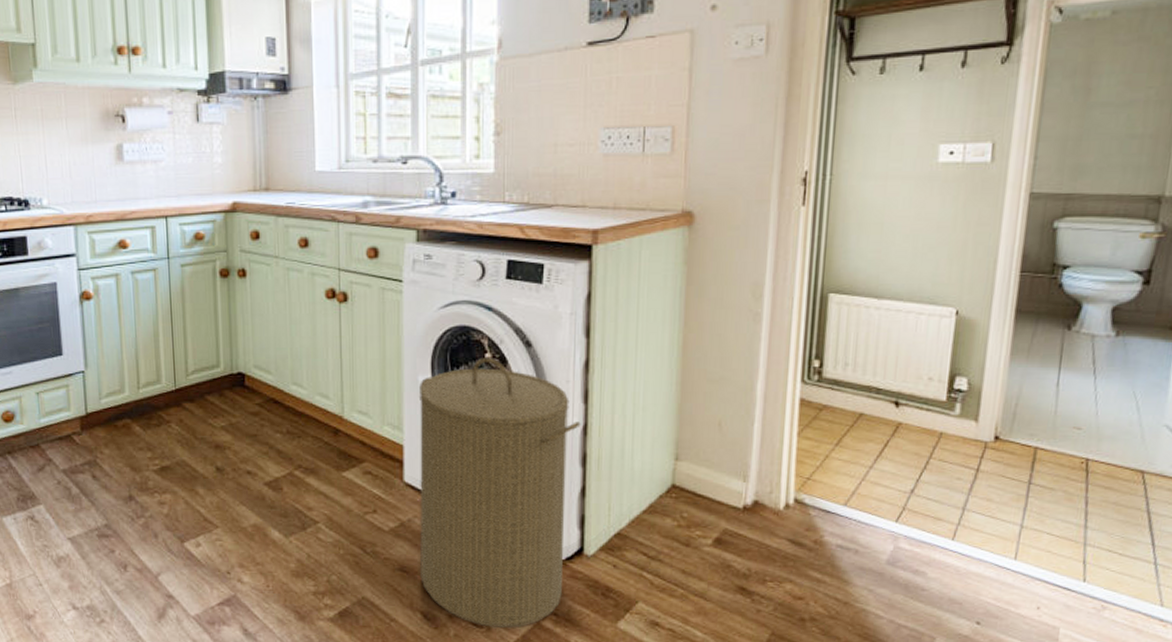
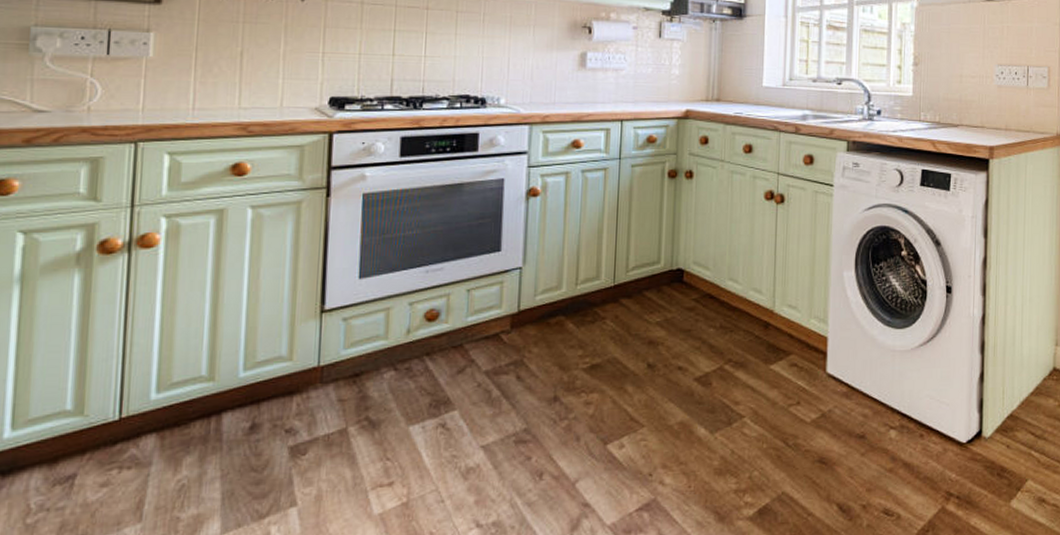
laundry hamper: present [420,358,581,629] -> none [838,255,980,516]

